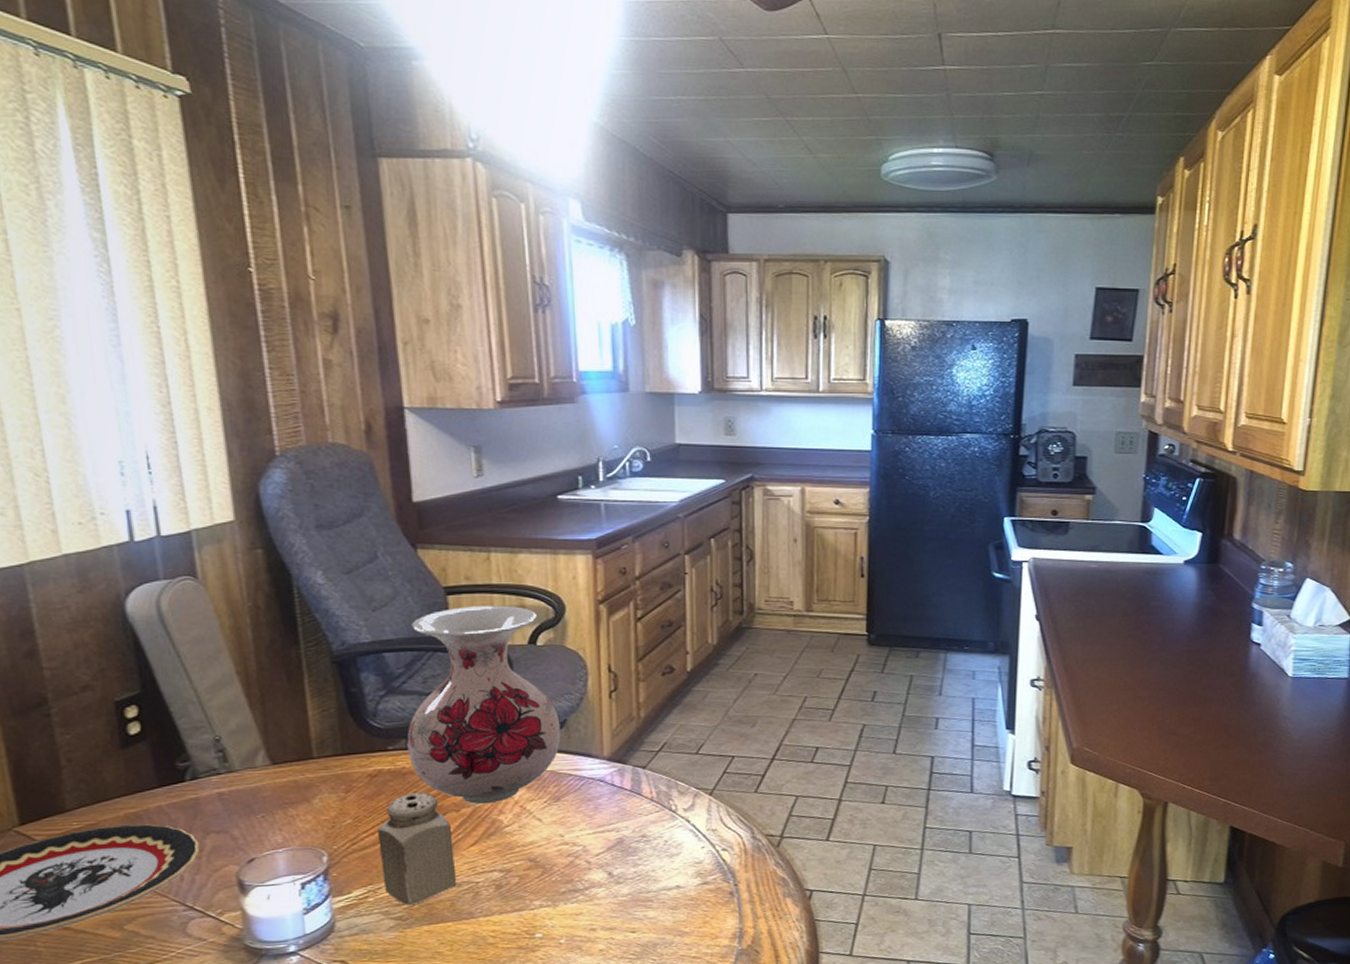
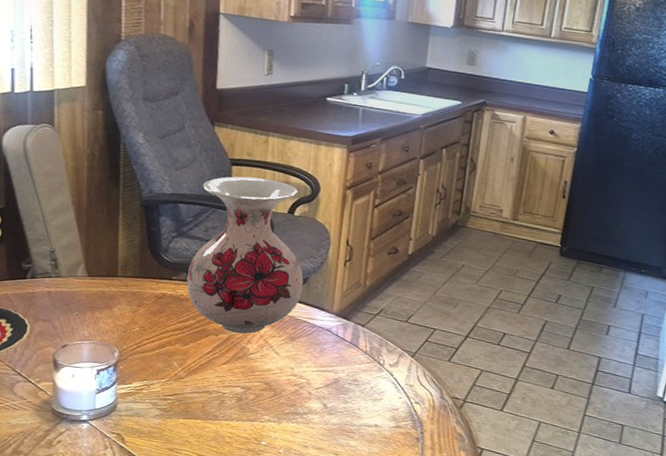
salt shaker: present [378,793,456,905] -> none [156,315,211,401]

